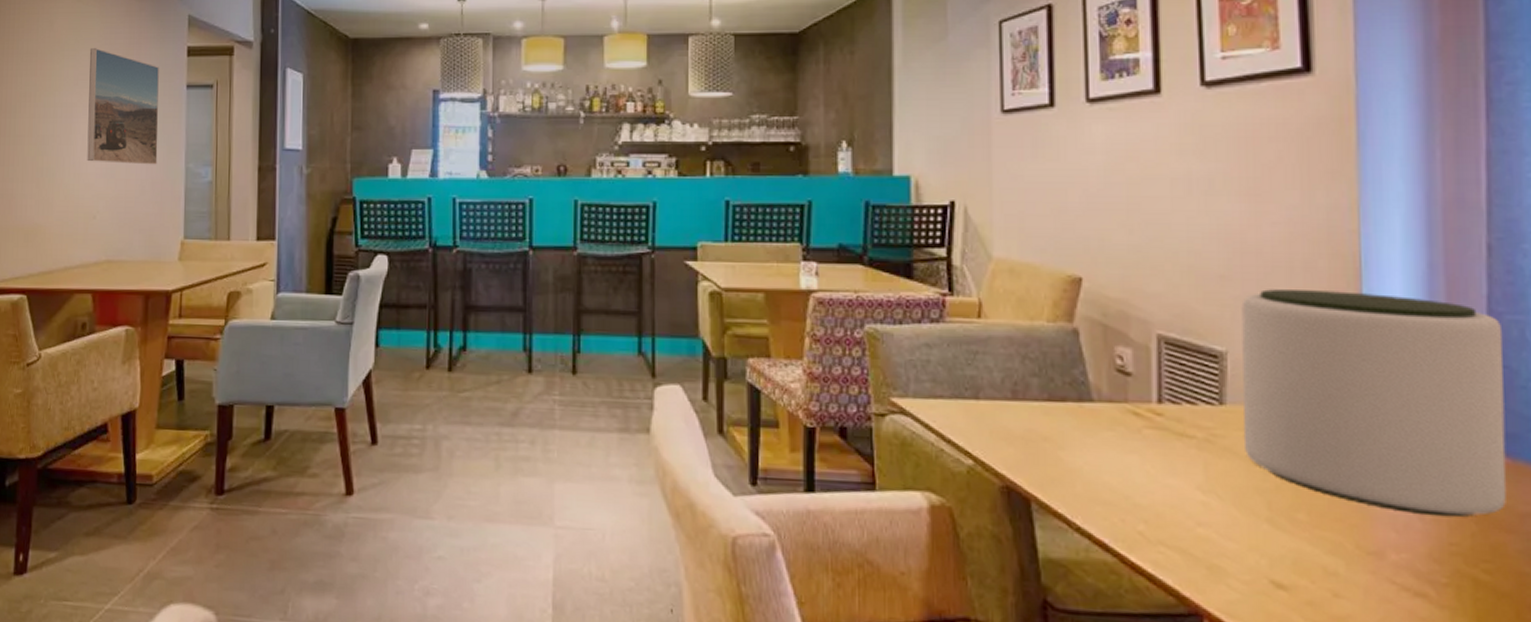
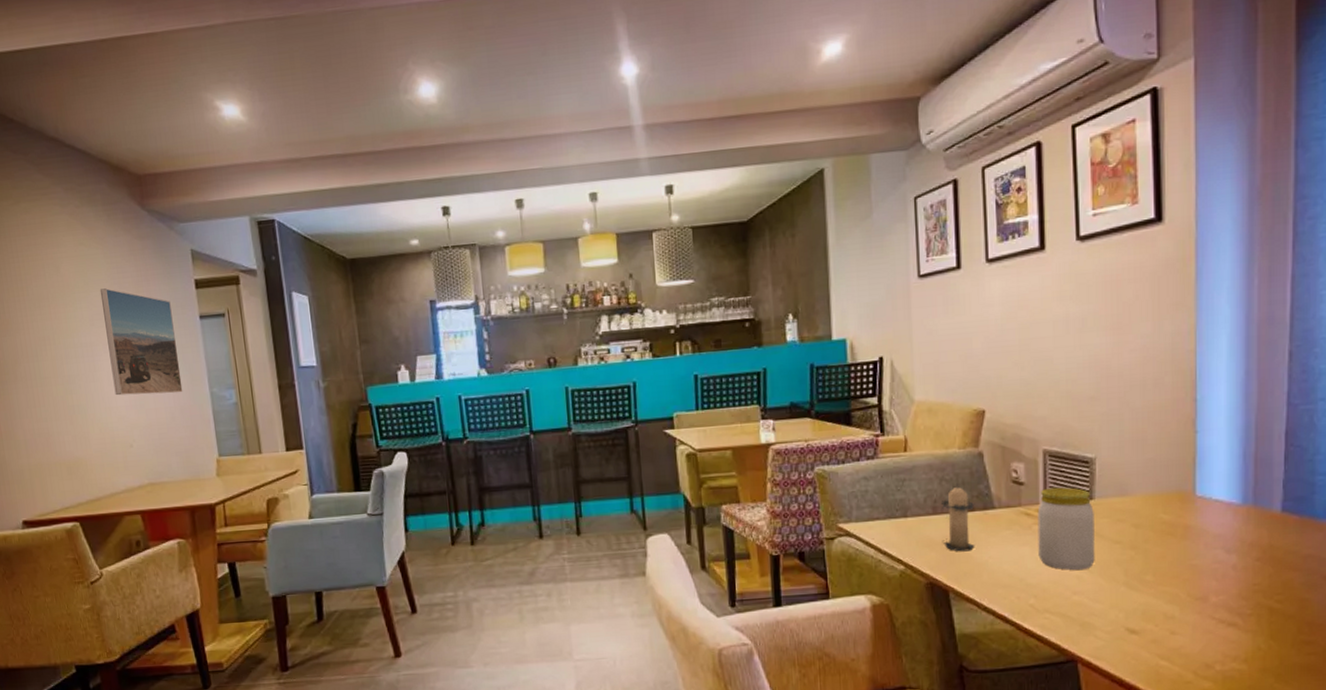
candle: none [1024,364,1067,452] -> present [942,483,975,552]
jar: none [1149,383,1227,495] -> present [1037,487,1095,571]
plant pot: present [1241,289,1507,518] -> none [1107,399,1298,566]

